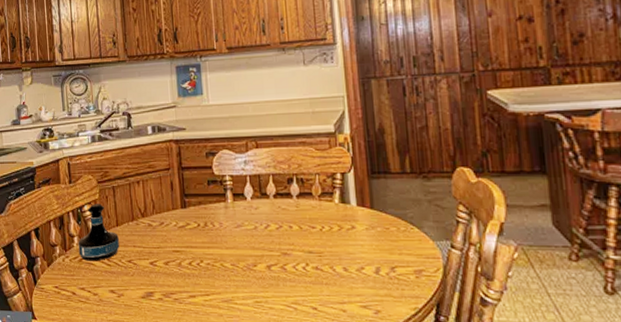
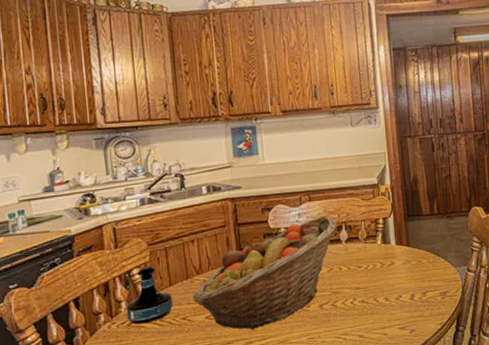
fruit basket: none [138,166,287,284] -> present [192,216,337,330]

